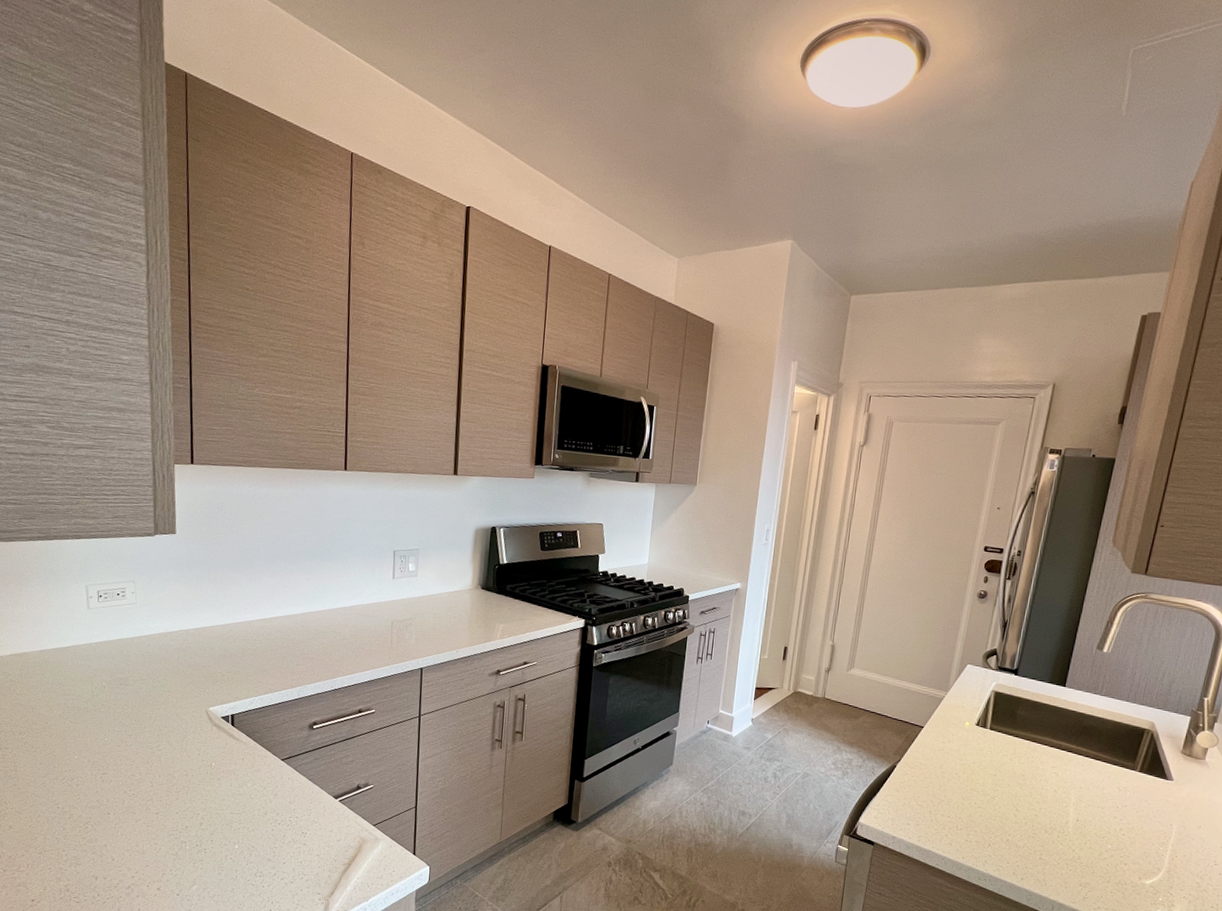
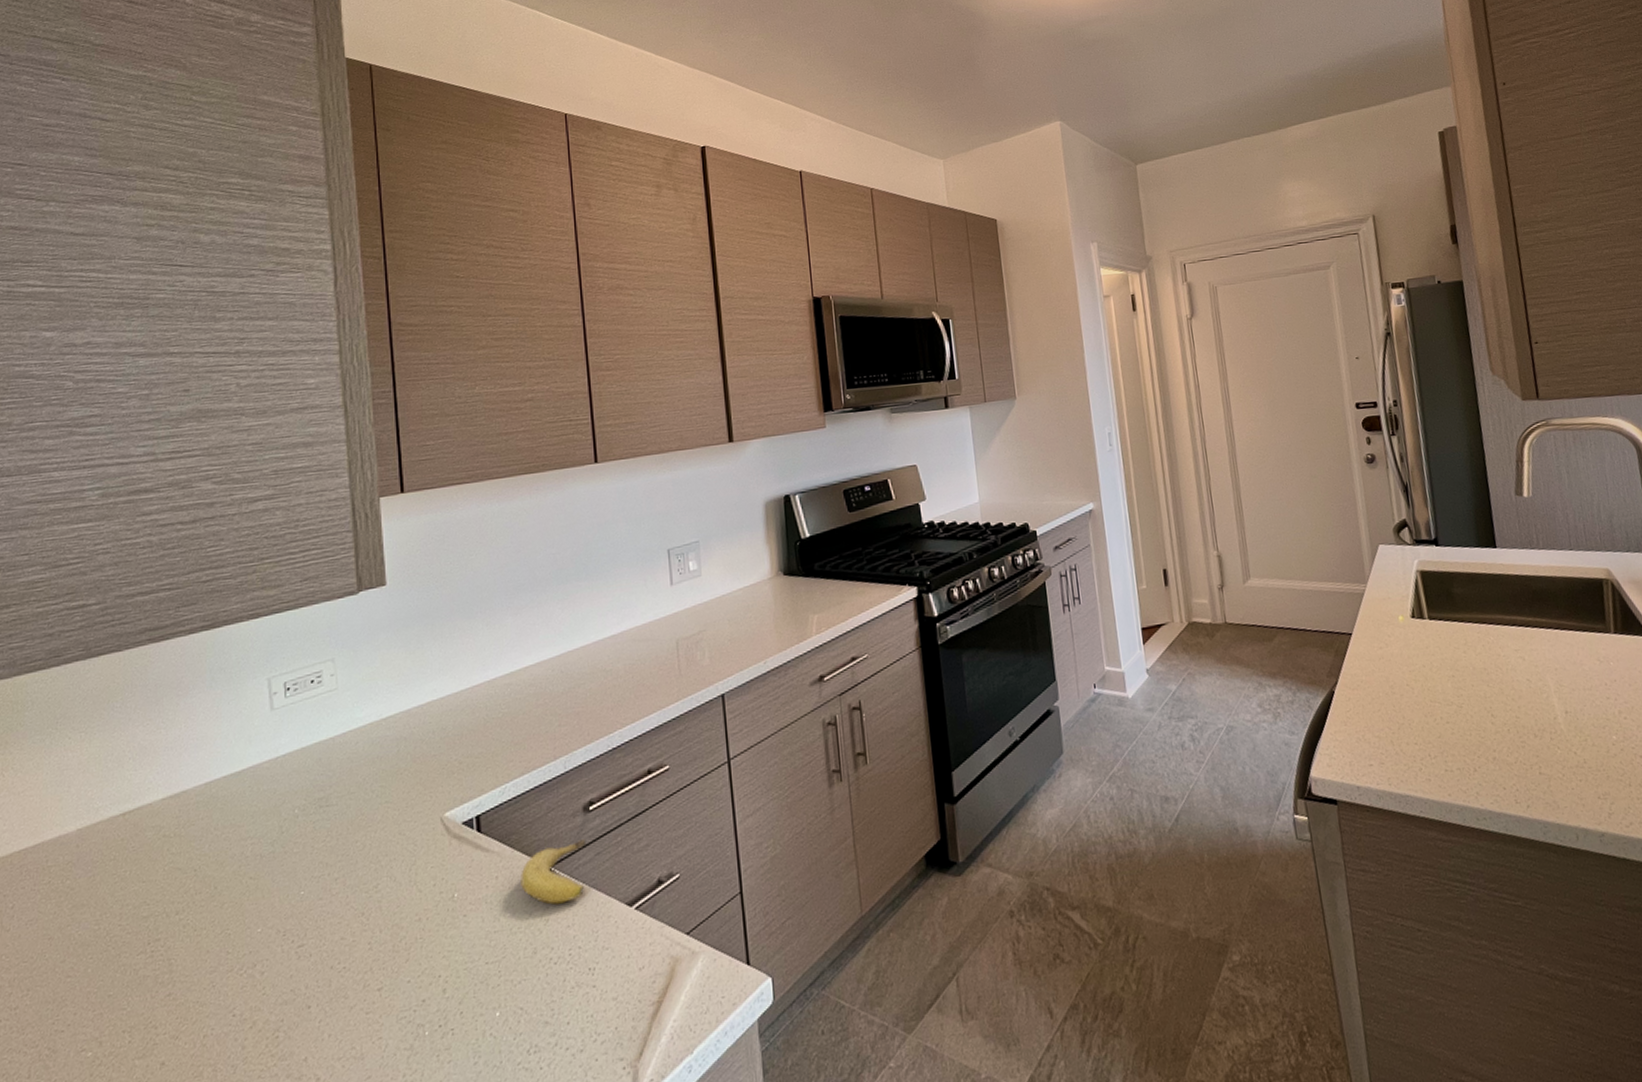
fruit: none [260,747,309,786] -> present [521,840,587,905]

